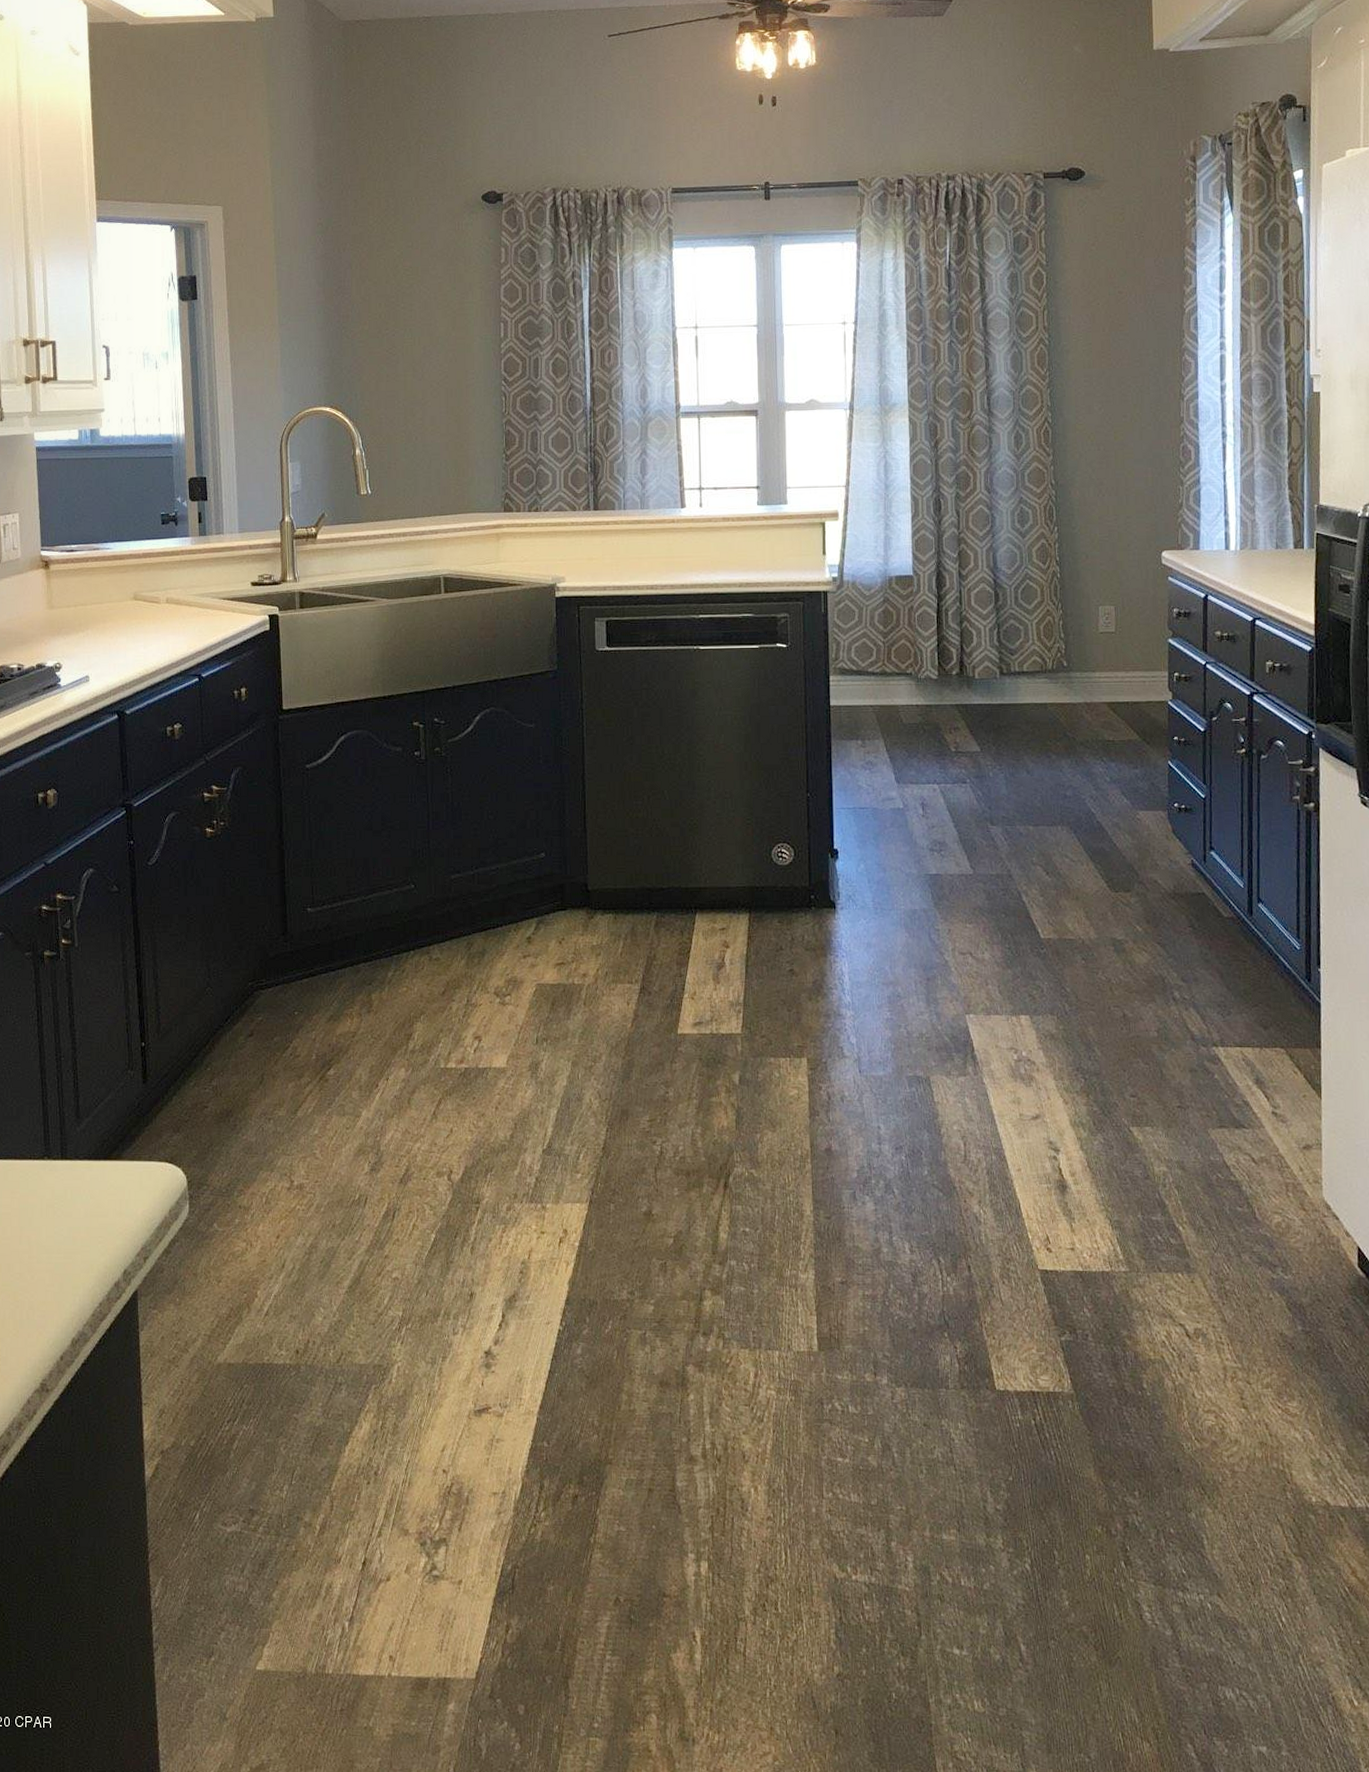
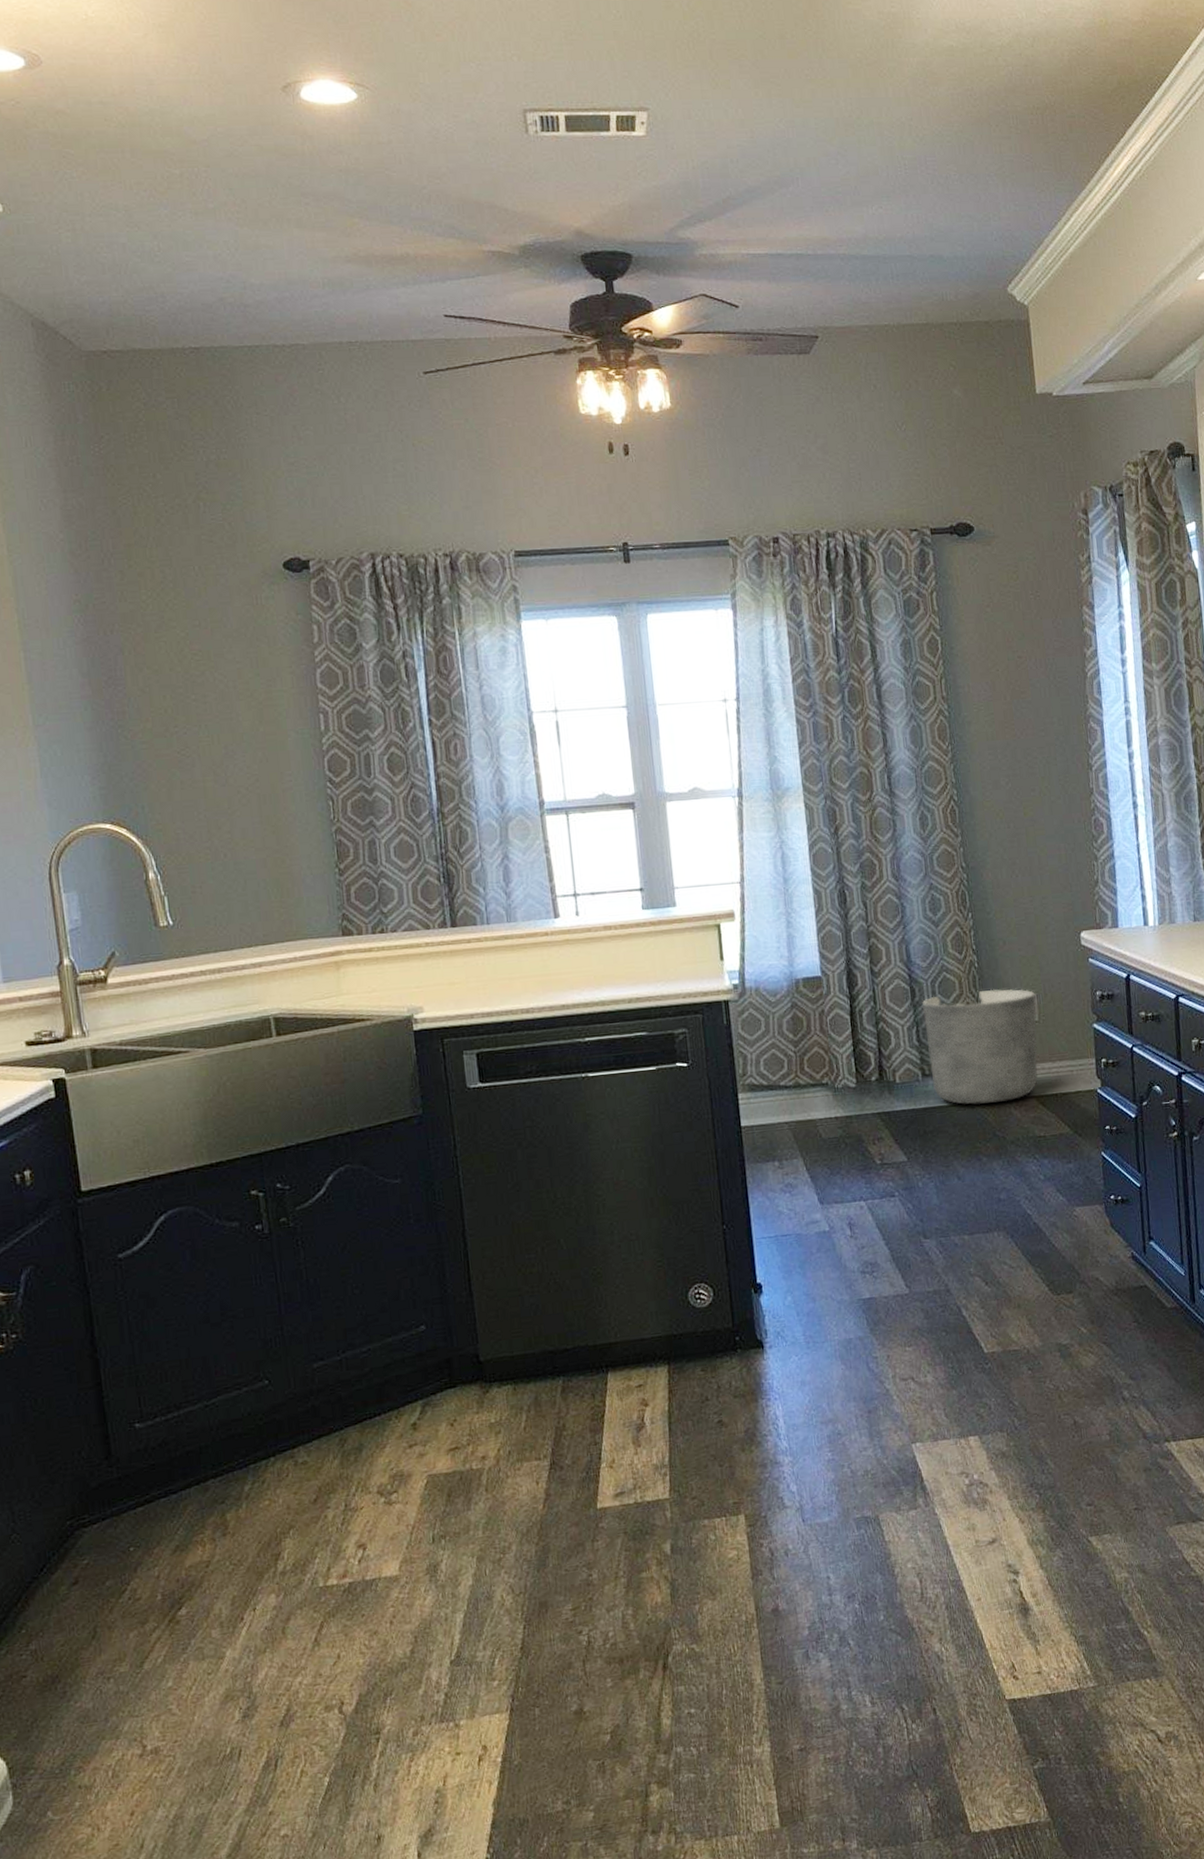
planter: none [1004,599,1115,705] -> present [921,989,1038,1105]

